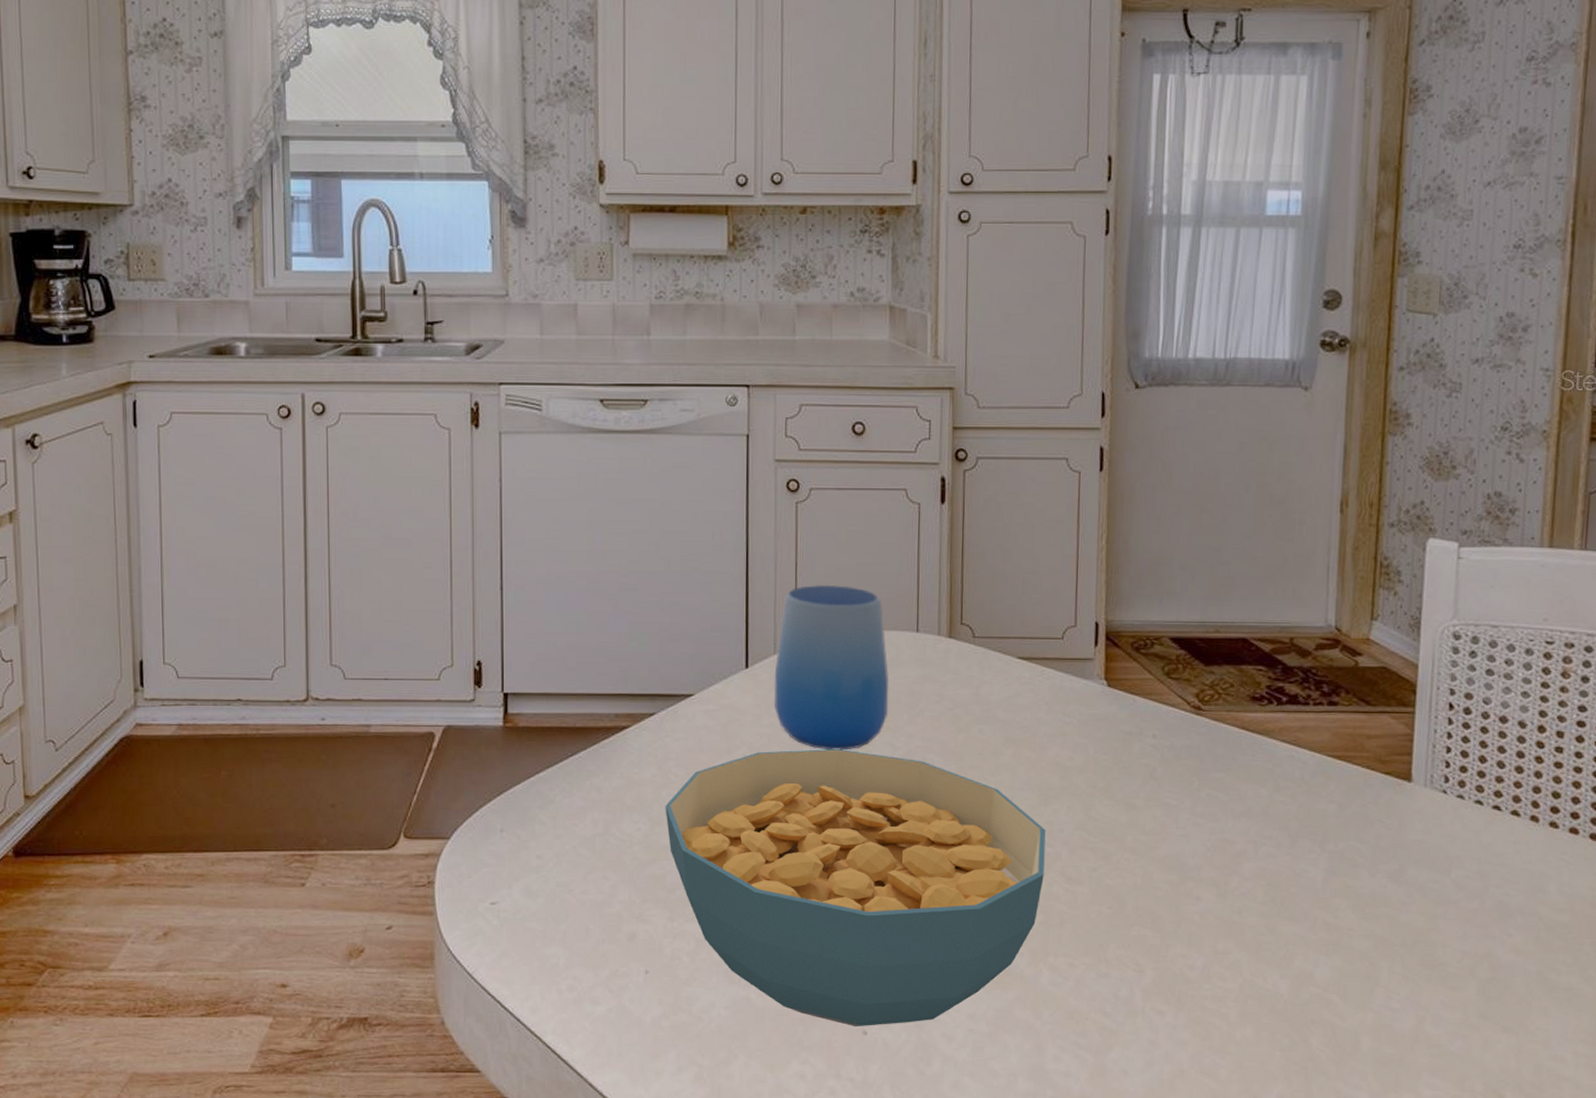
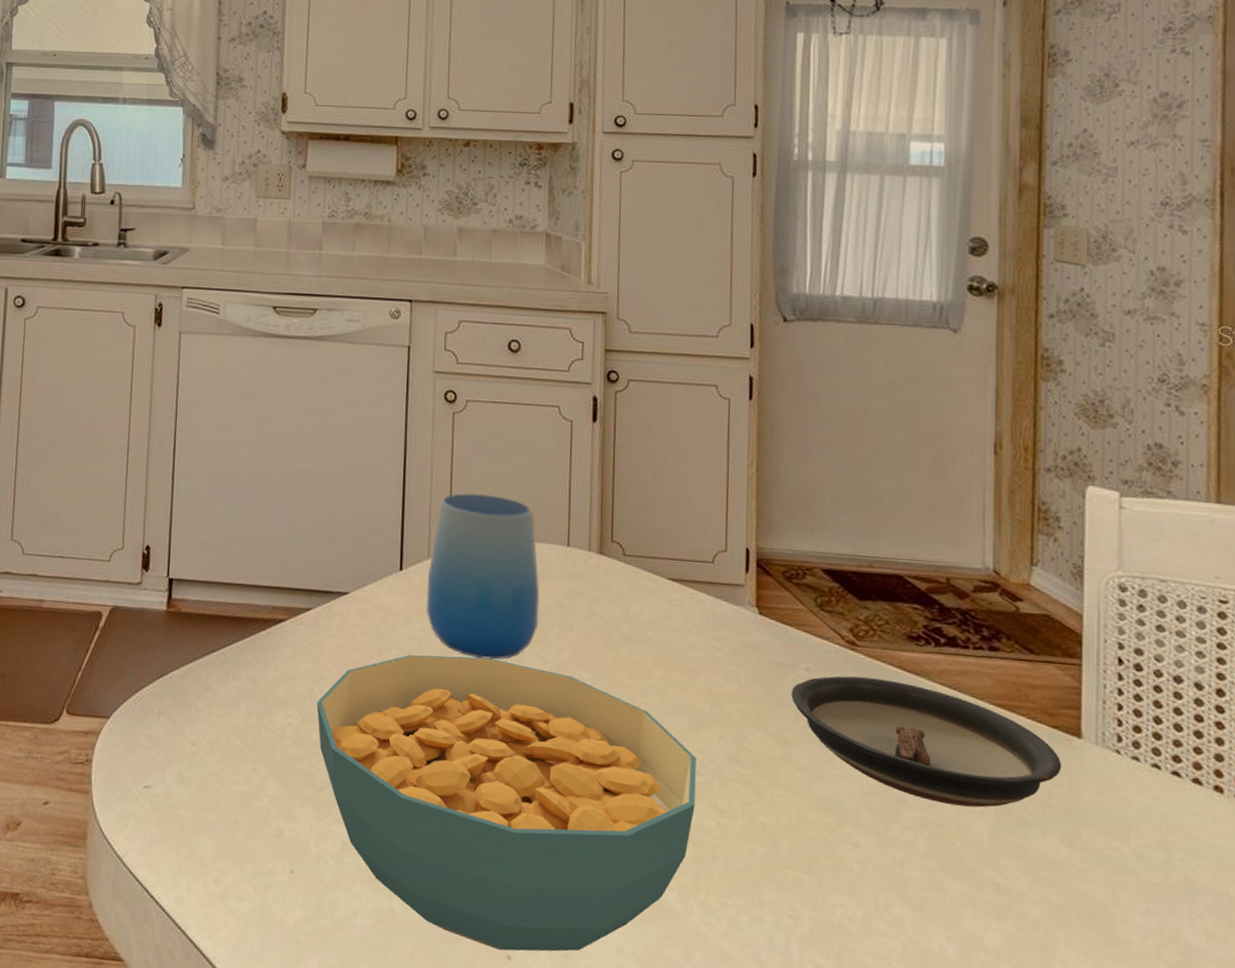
saucer: none [1138,740,1392,854] -> present [791,676,1062,808]

